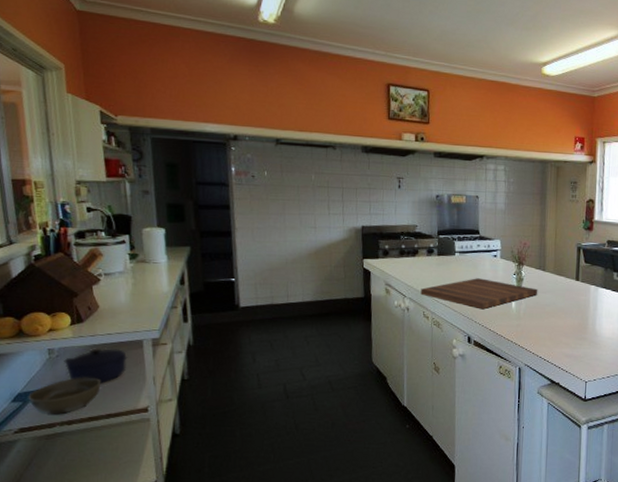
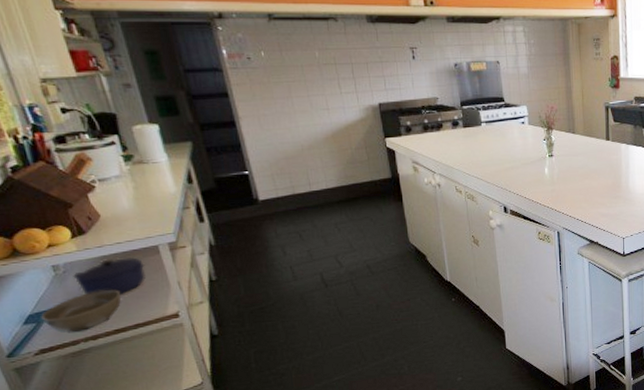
cutting board: present [420,278,538,310] -> none [450,147,570,179]

